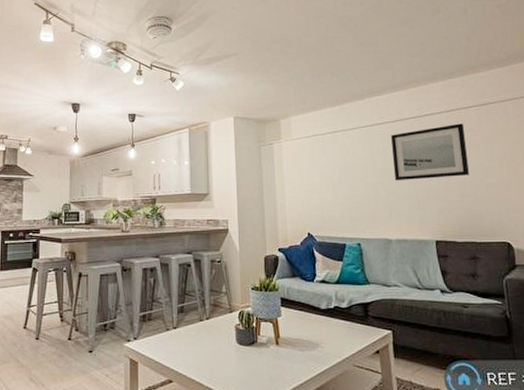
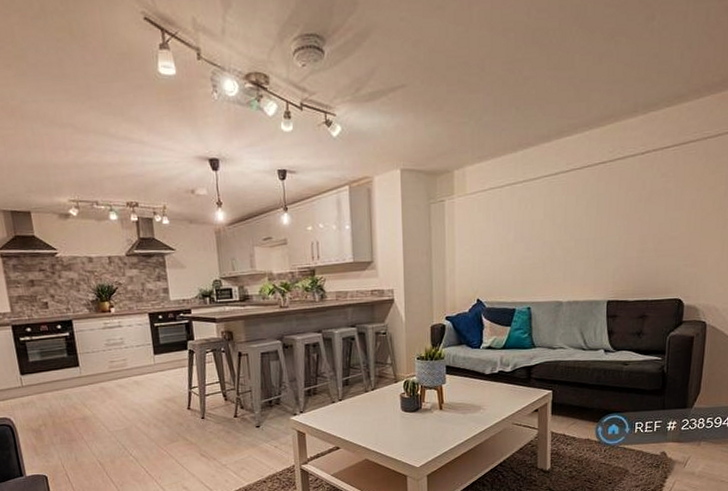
wall art: present [391,123,469,180] -> none [575,167,657,238]

